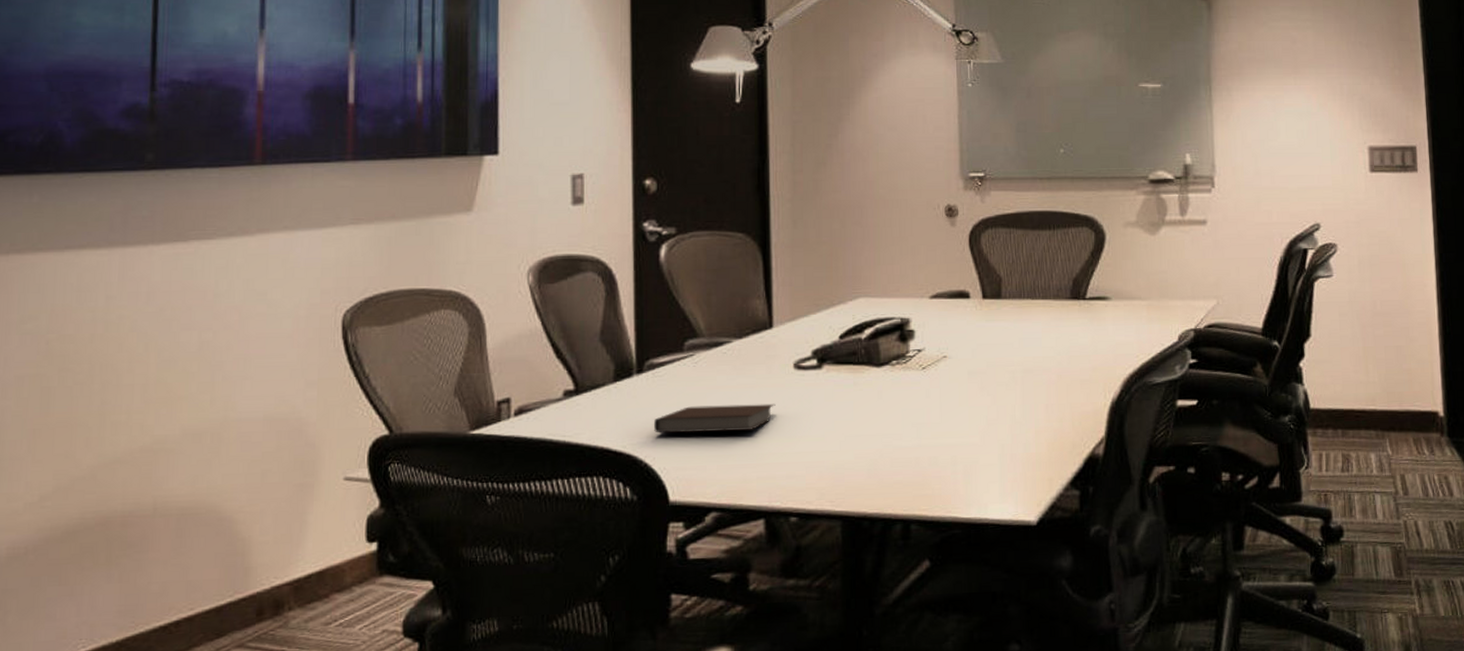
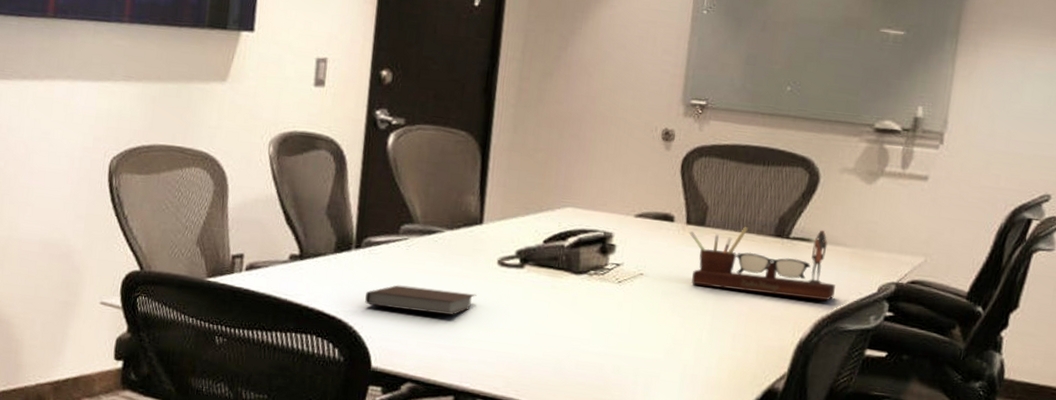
desk organizer: none [986,286,1138,361] -> present [689,226,835,301]

